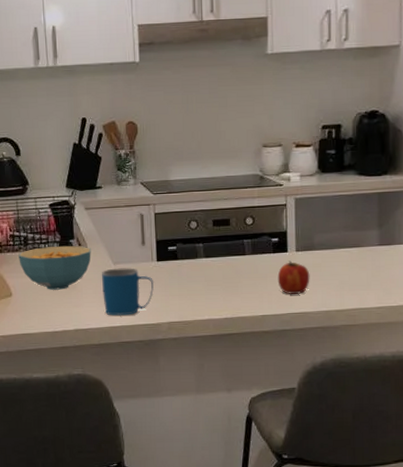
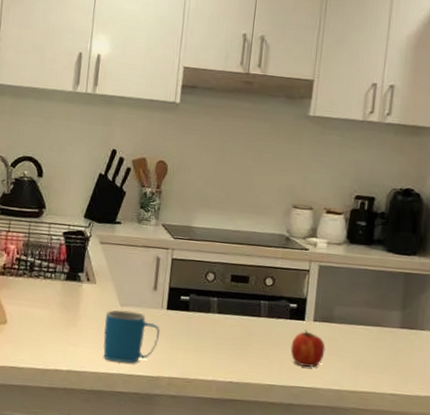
cereal bowl: present [18,245,91,290] -> none [21,276,100,325]

